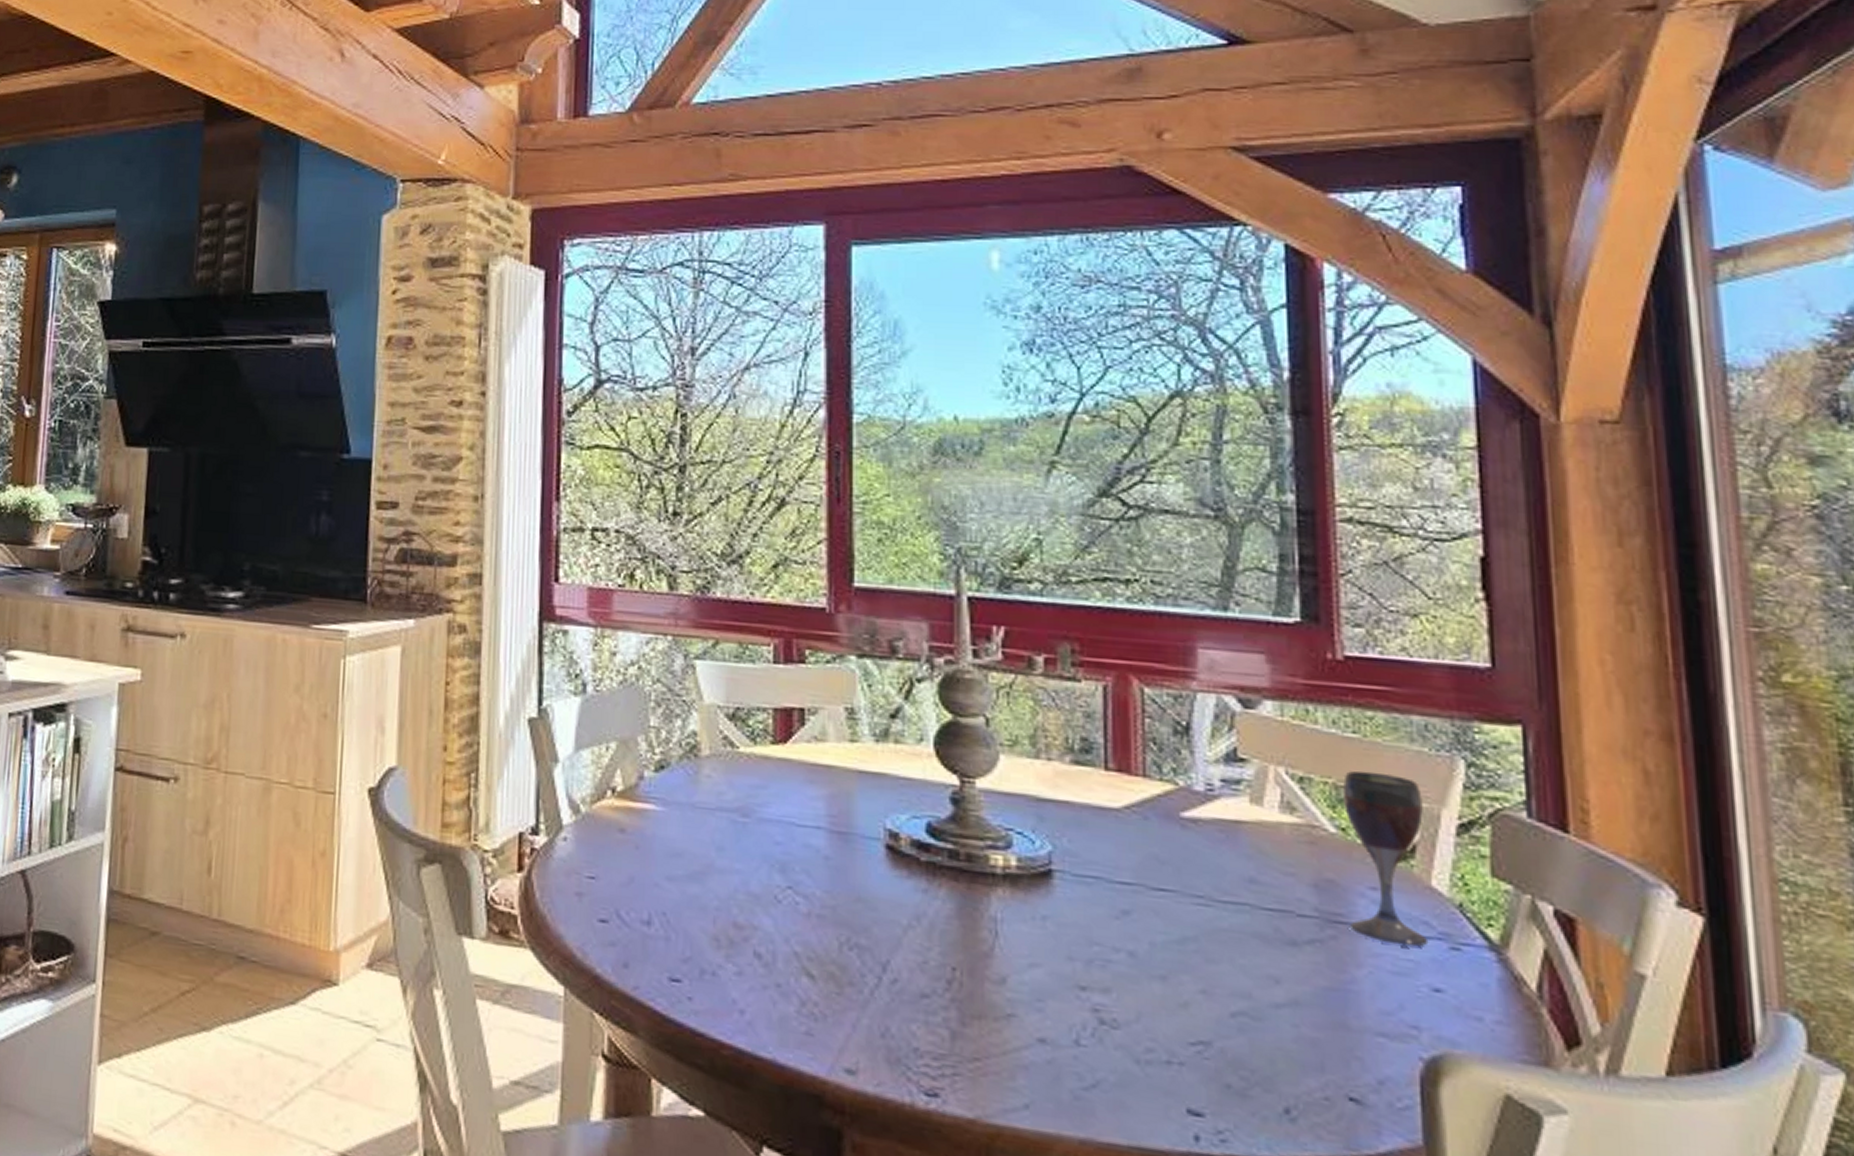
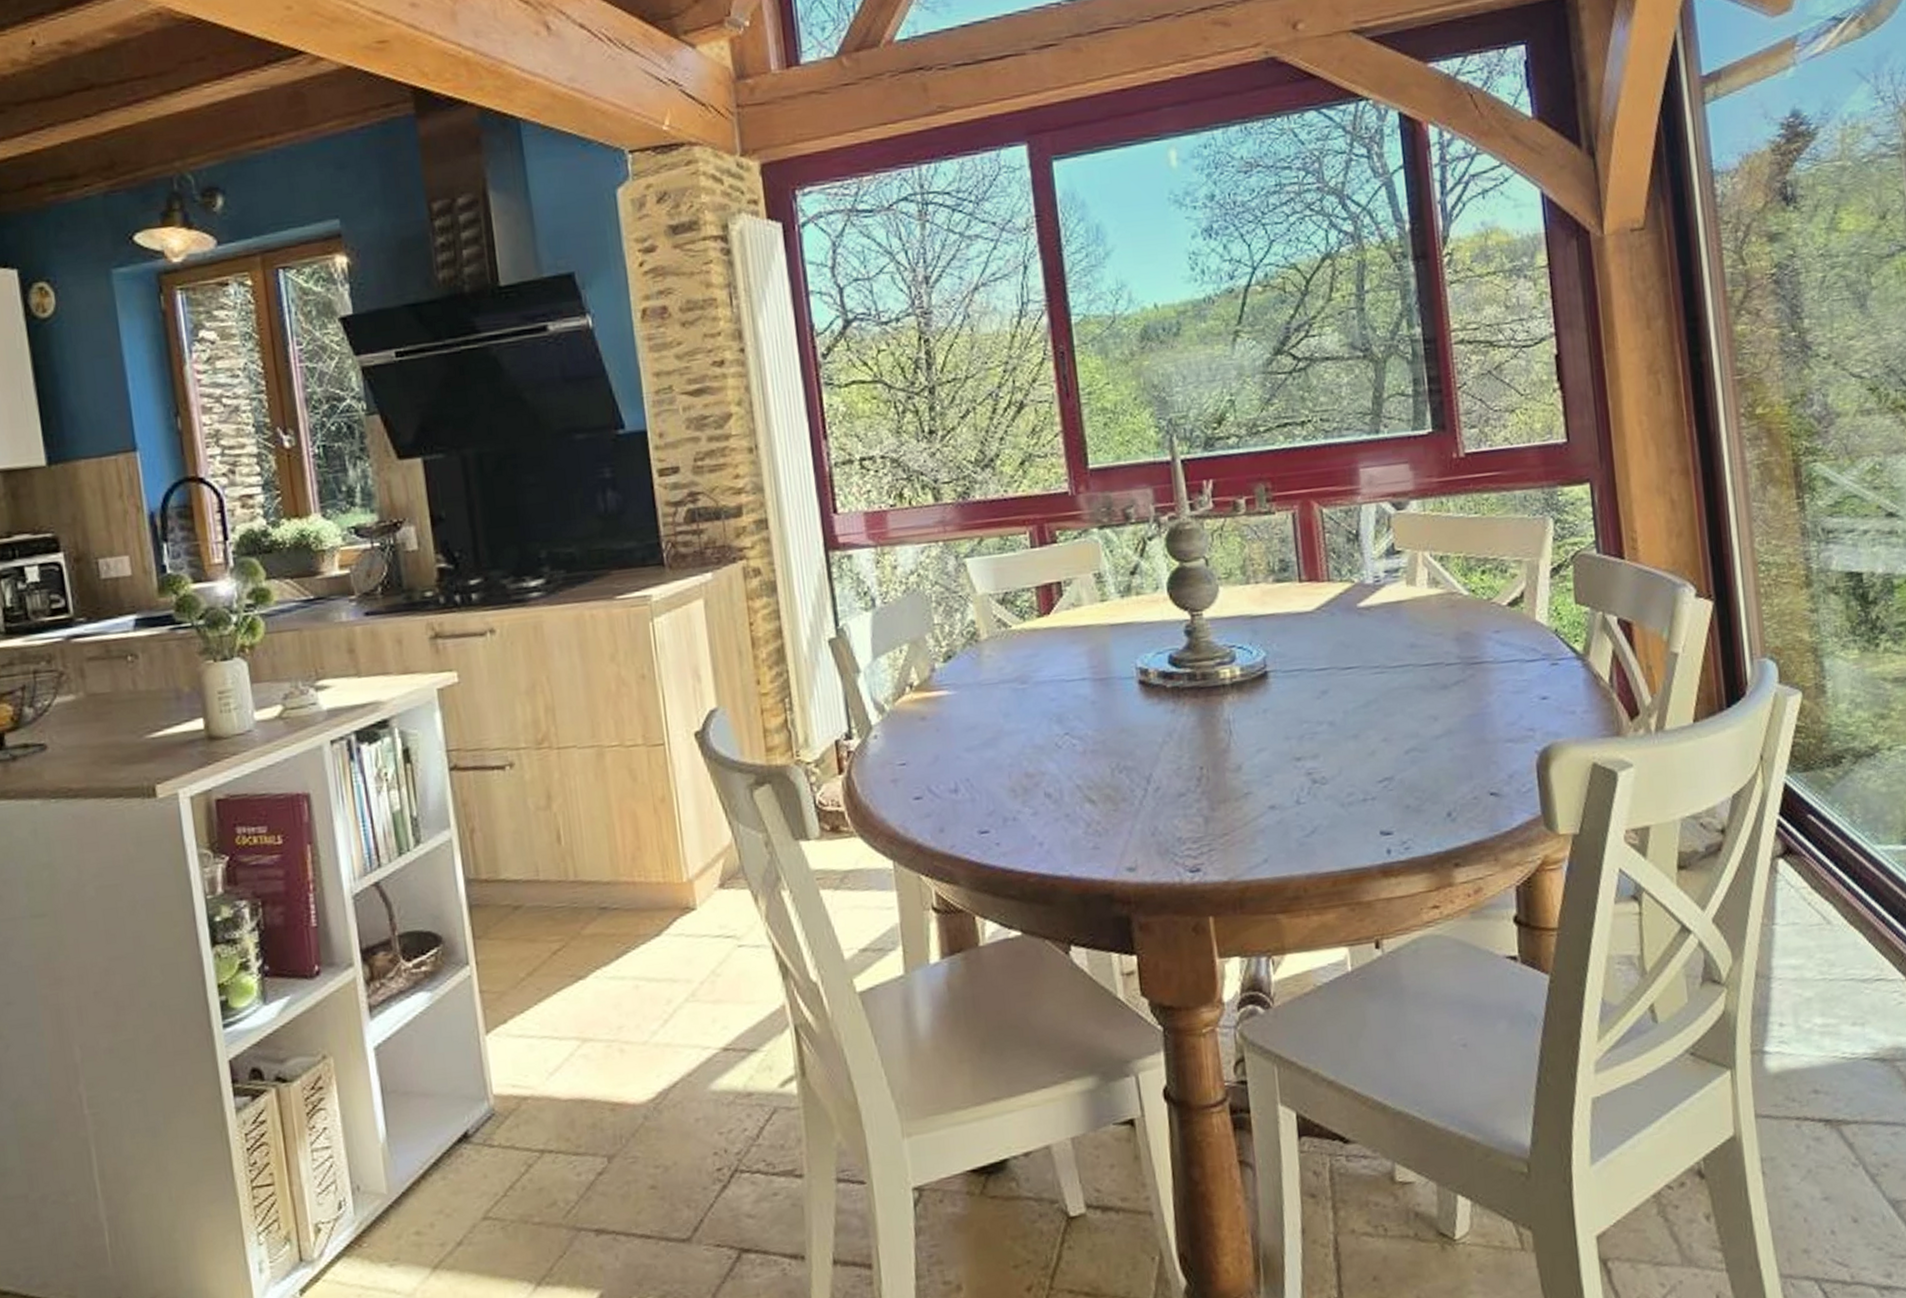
cup: present [1342,770,1429,947] -> none [1470,540,1537,672]

